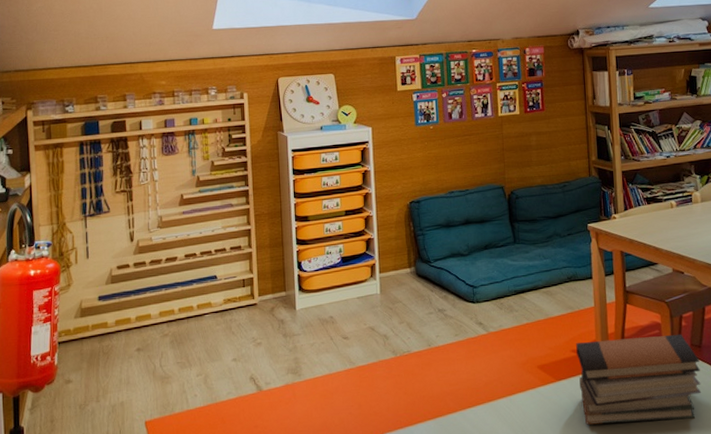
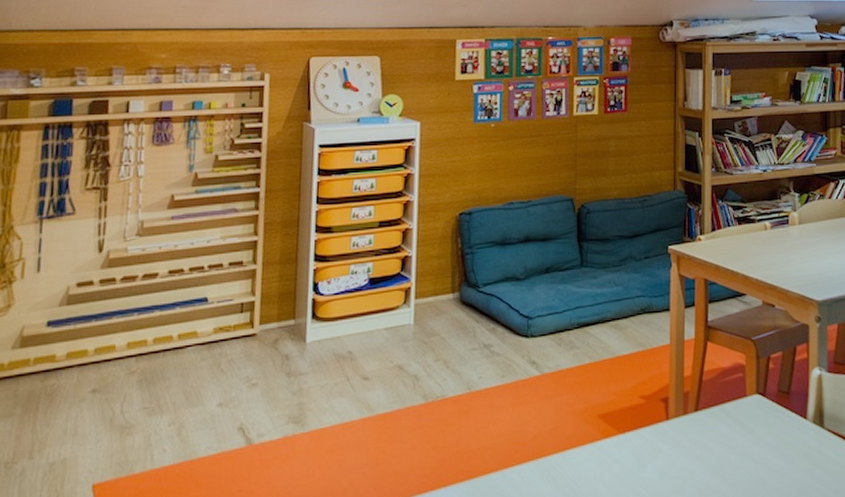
book stack: present [576,334,702,425] -> none [646,378,787,487]

